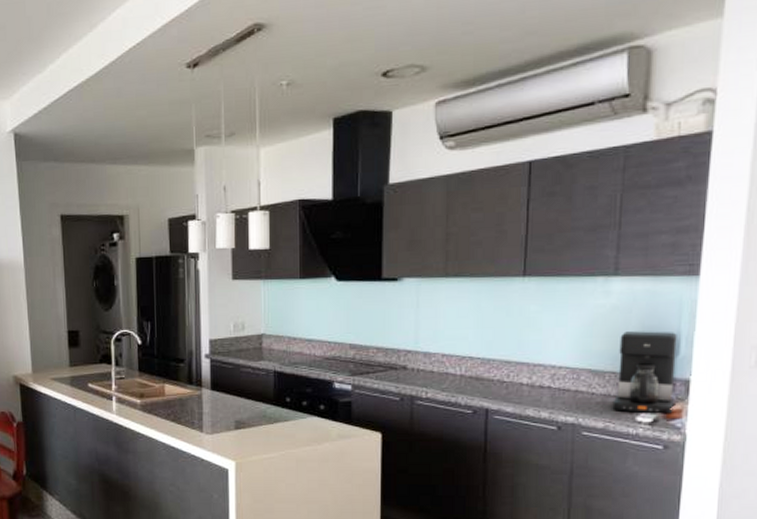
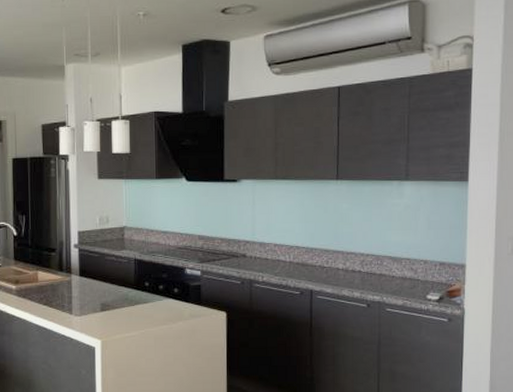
coffee maker: present [612,331,677,414] -> none [408,225,454,293]

